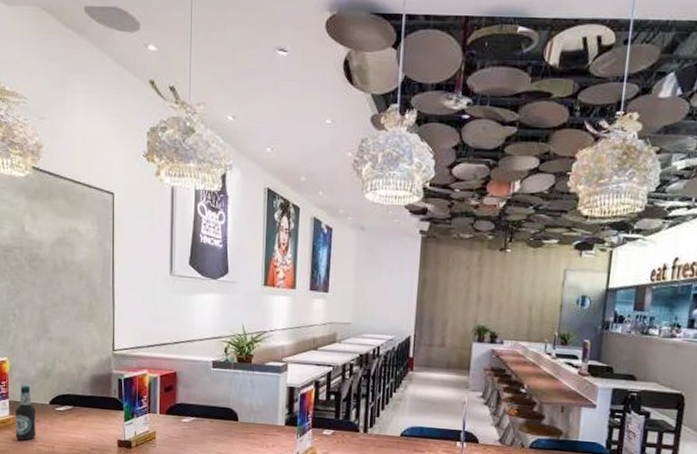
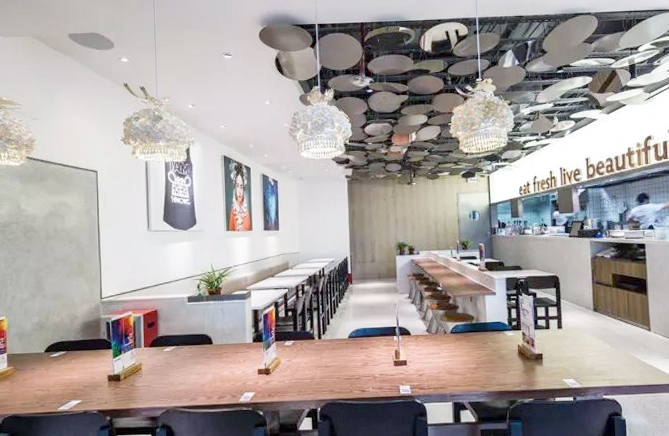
bottle: present [15,385,36,441] -> none [12,338,32,388]

